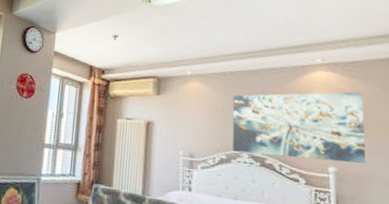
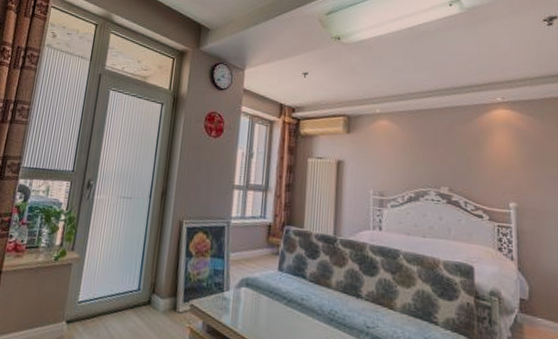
wall art: present [232,91,366,164] -> none [420,129,543,199]

